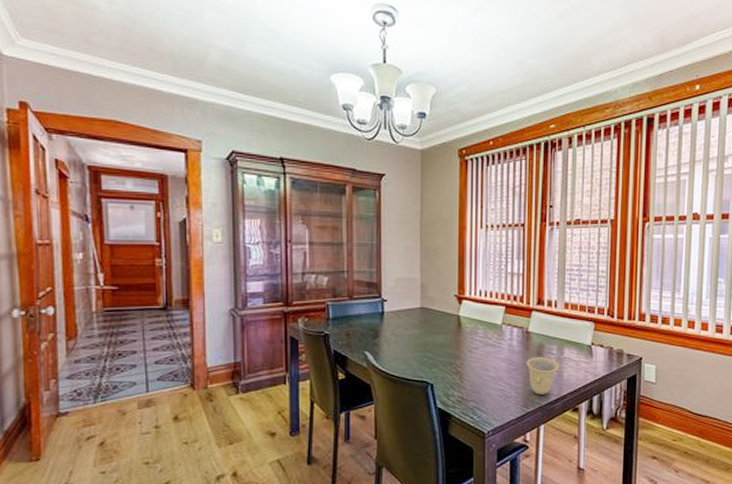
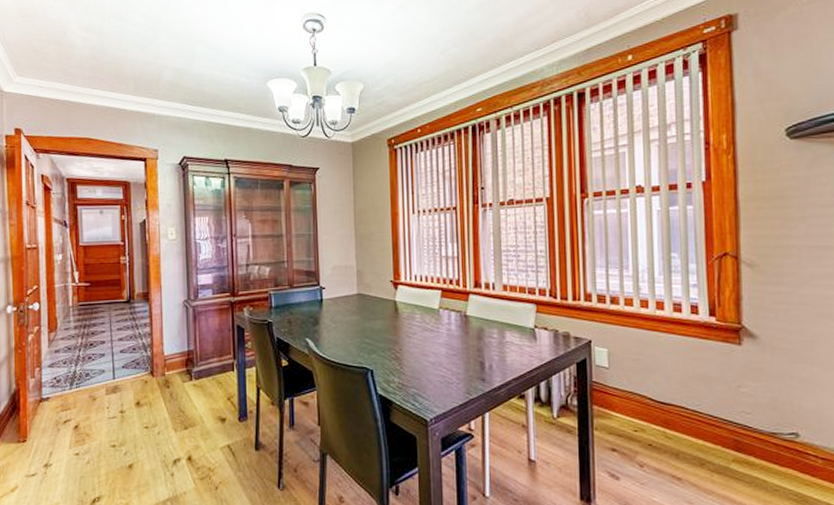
cup: present [526,356,559,395] -> none [466,340,502,381]

